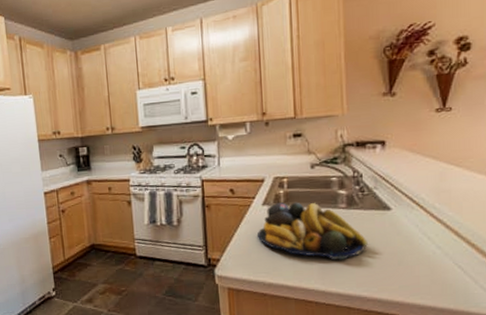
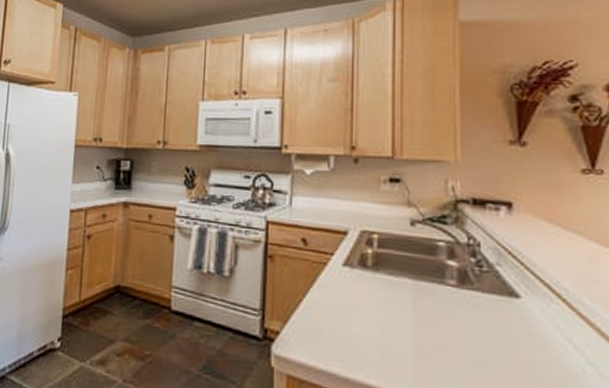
fruit bowl: present [258,202,368,260] -> none [334,265,486,360]

